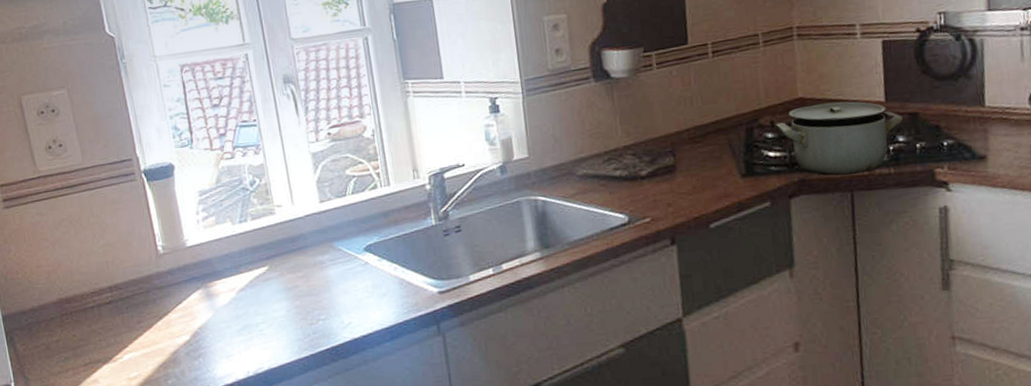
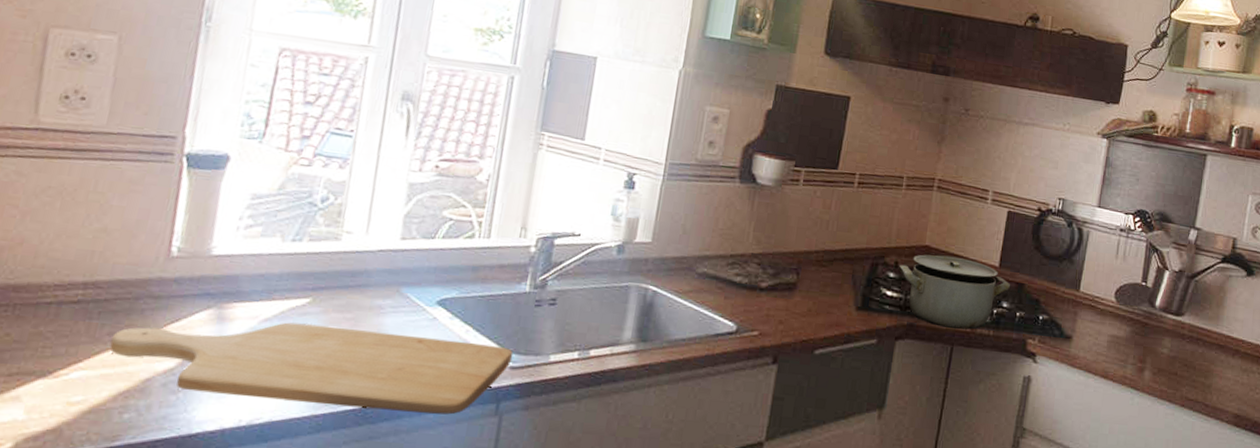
chopping board: none [141,276,439,356] -> present [109,322,514,415]

